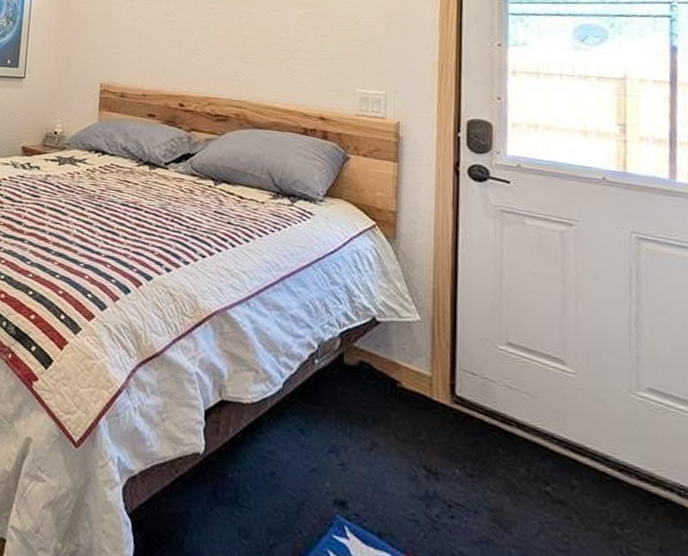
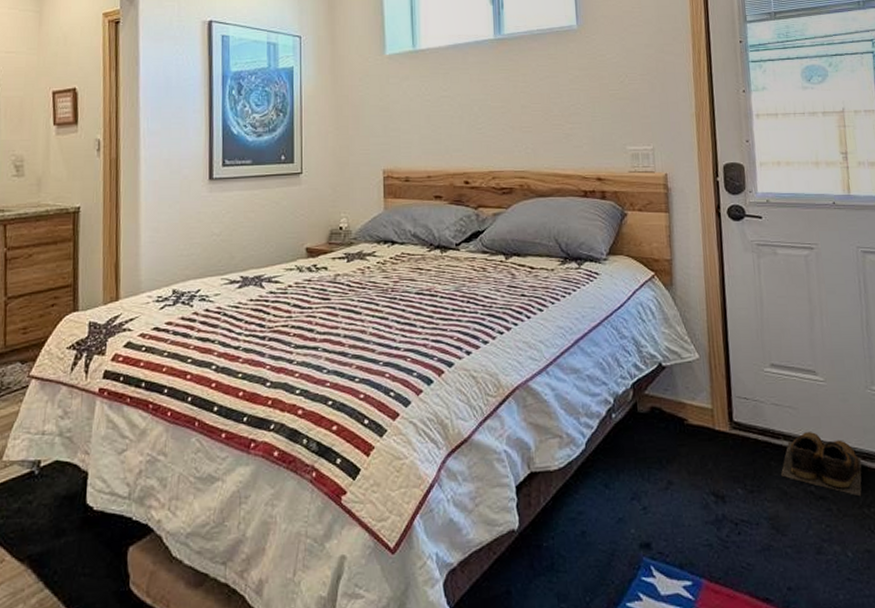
shoes: none [510,425,617,513] -> present [781,432,862,497]

